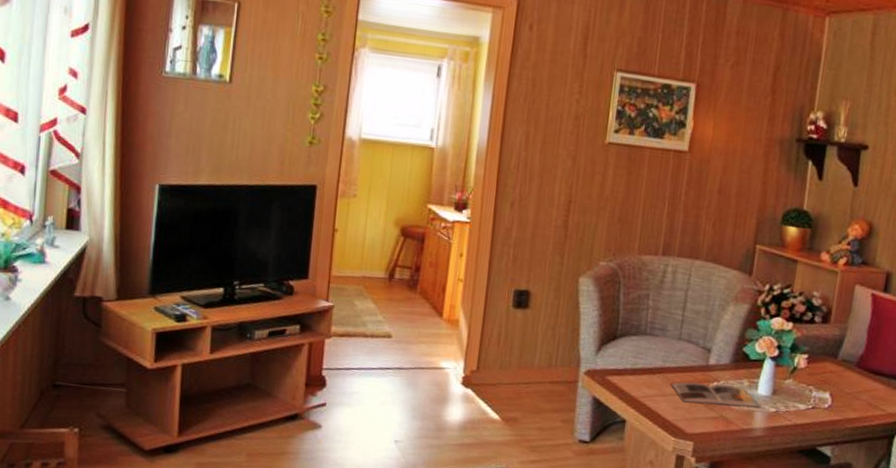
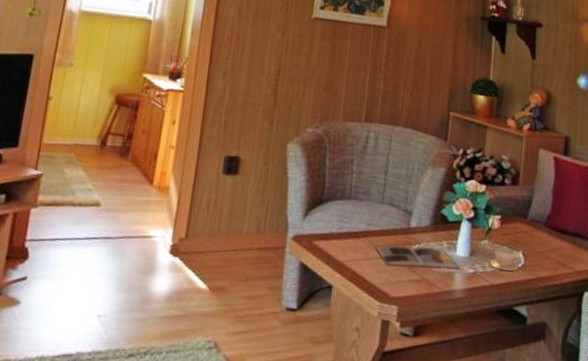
teacup: none [792,387,827,412] -> present [488,247,520,272]

